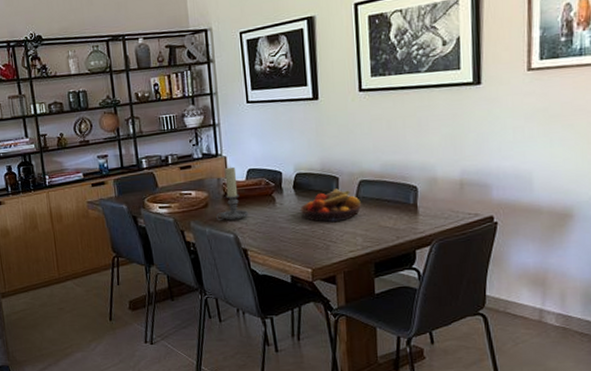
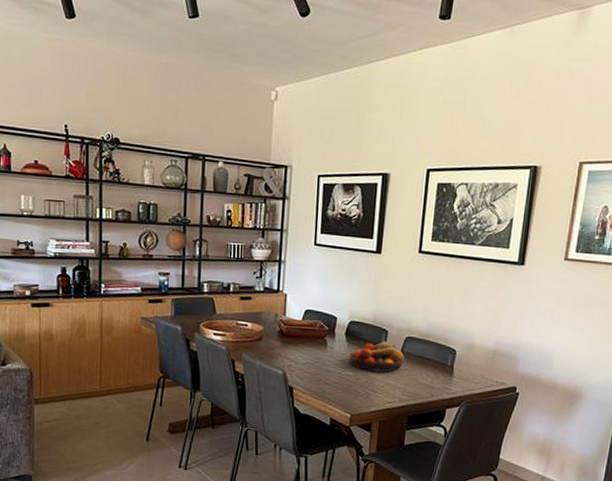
candle holder: present [216,167,249,221] -> none [269,304,300,358]

